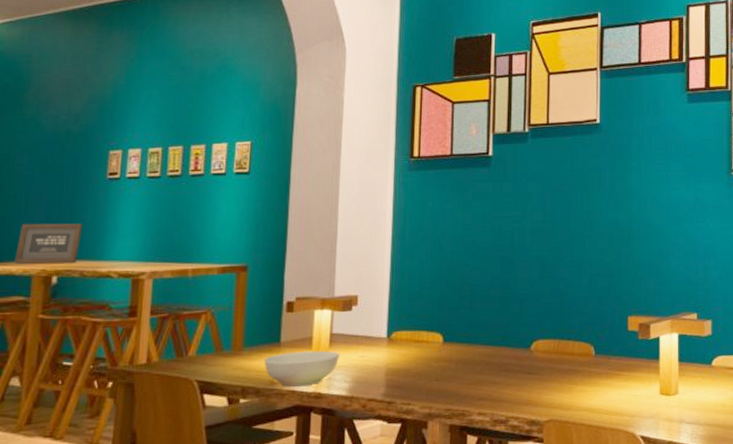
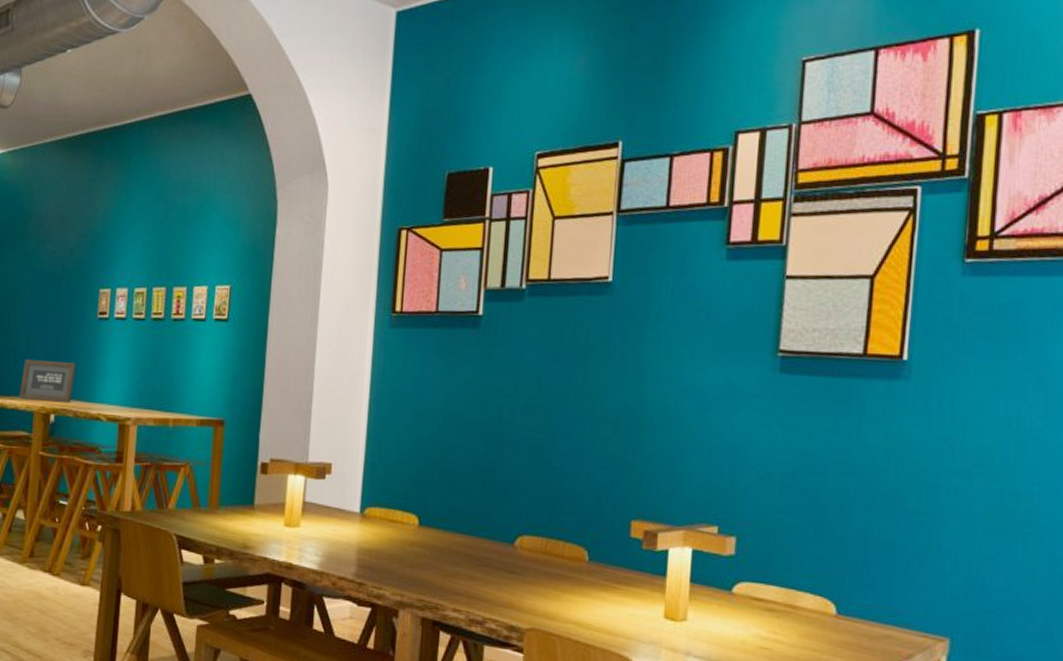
bowl: present [264,350,341,387] -> none [238,516,312,554]

